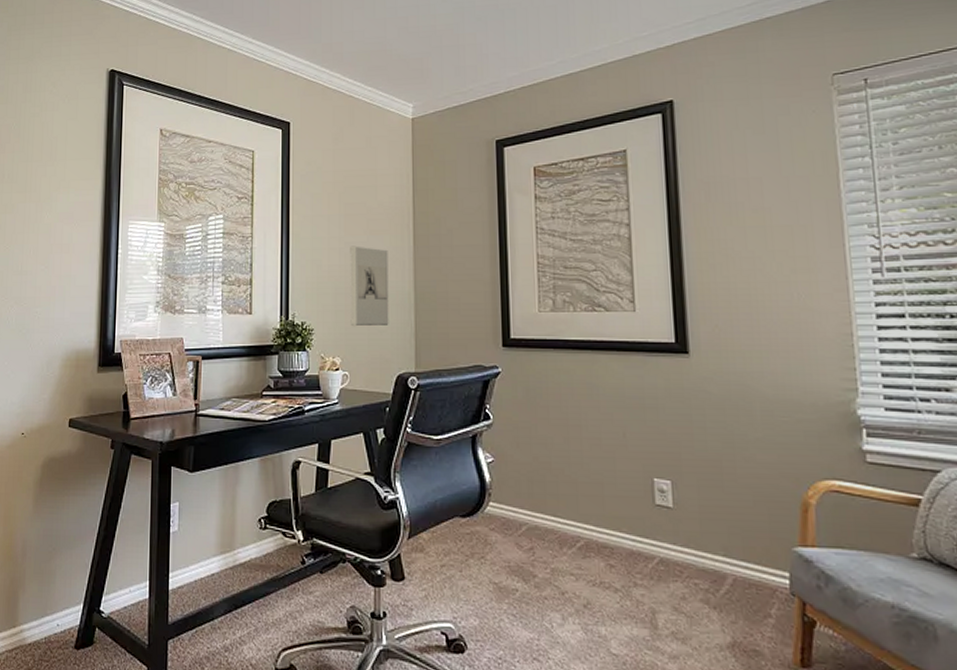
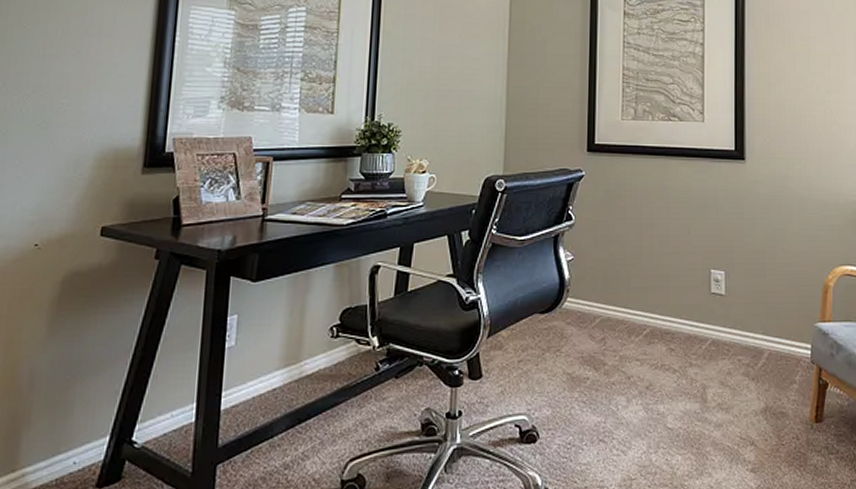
wall sculpture: present [350,246,389,327] -> none [440,48,482,130]

